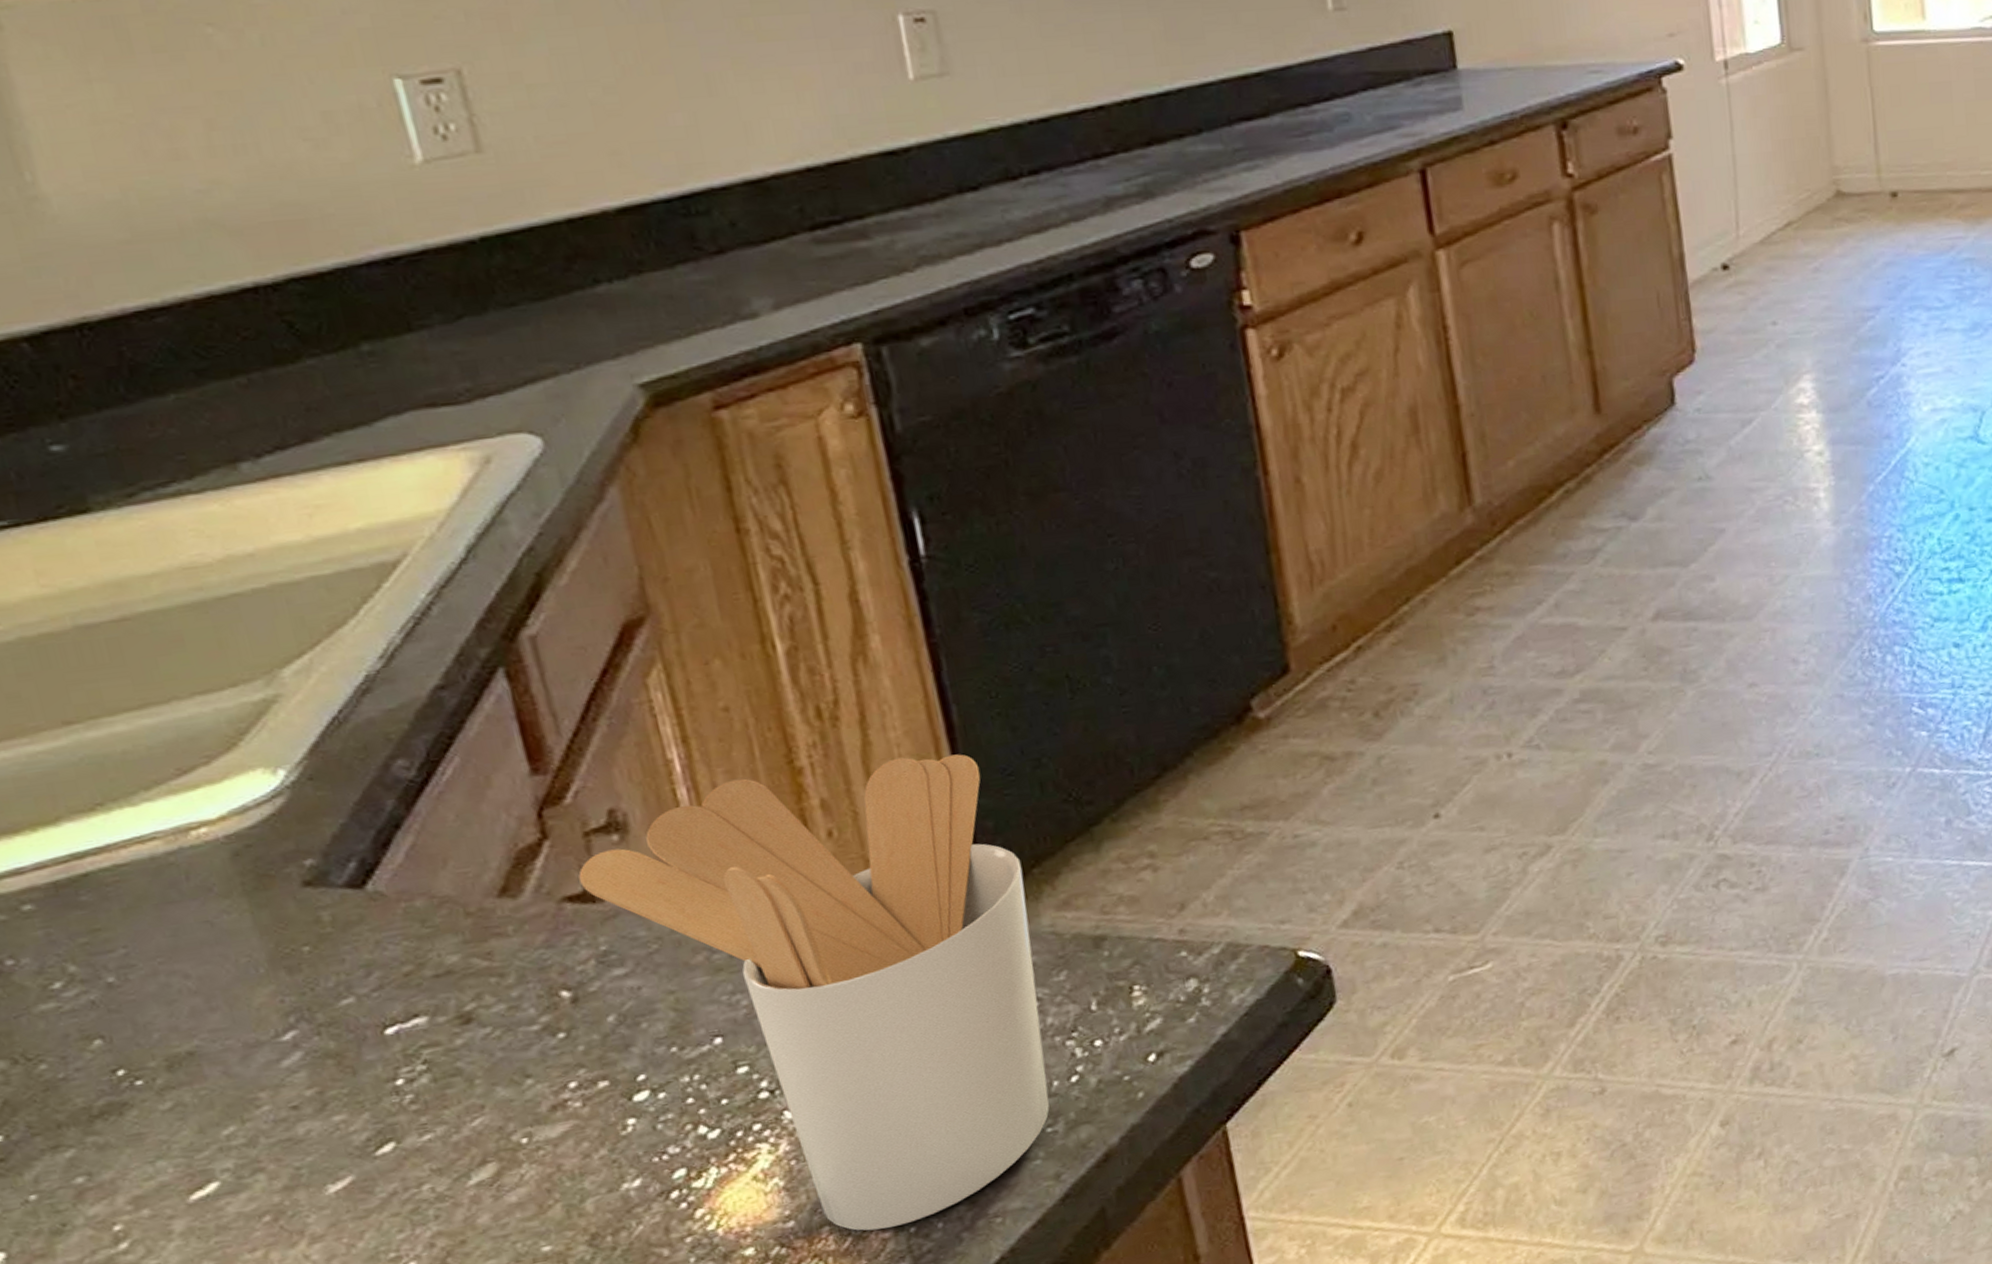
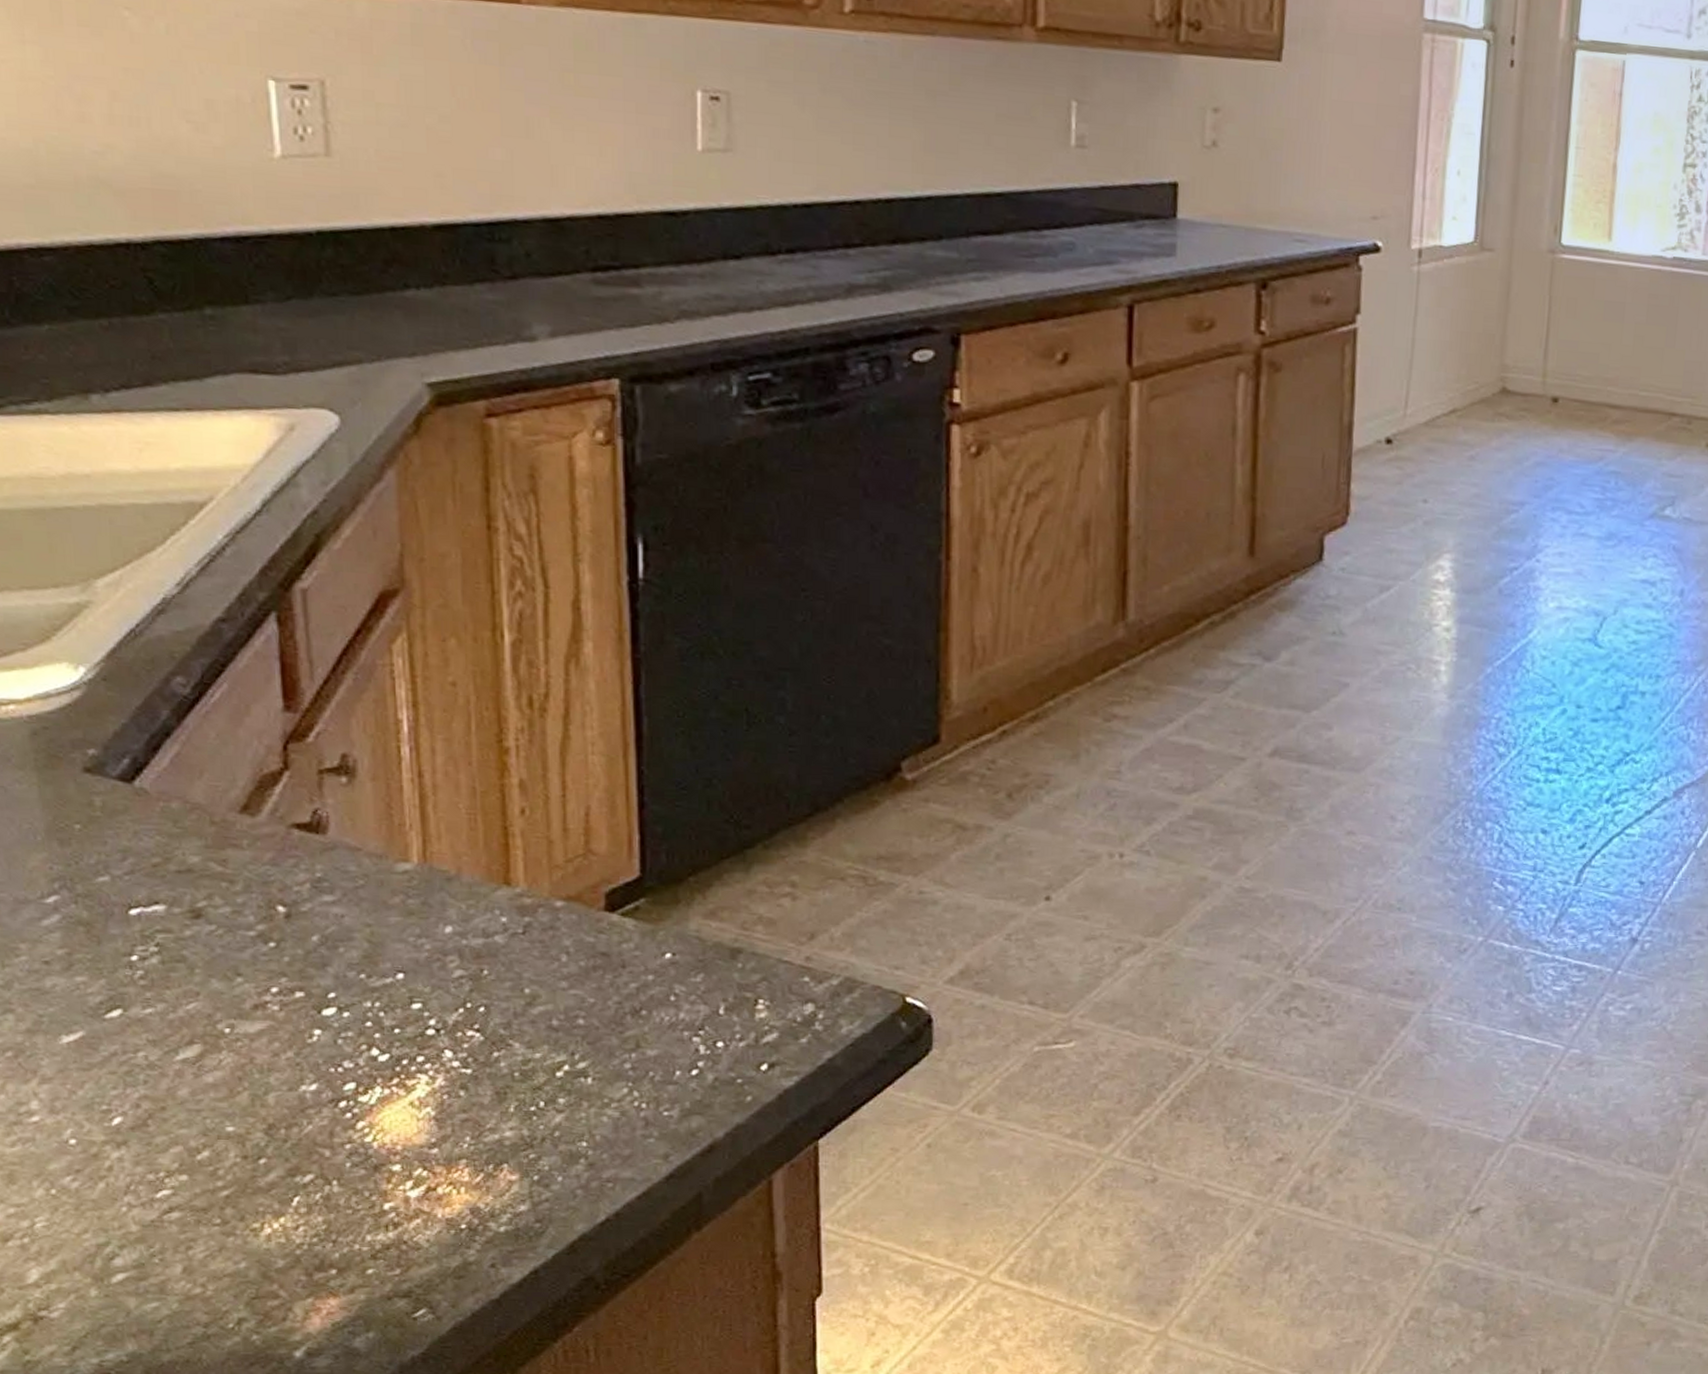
utensil holder: present [578,754,1050,1231] -> none [308,747,680,1173]

